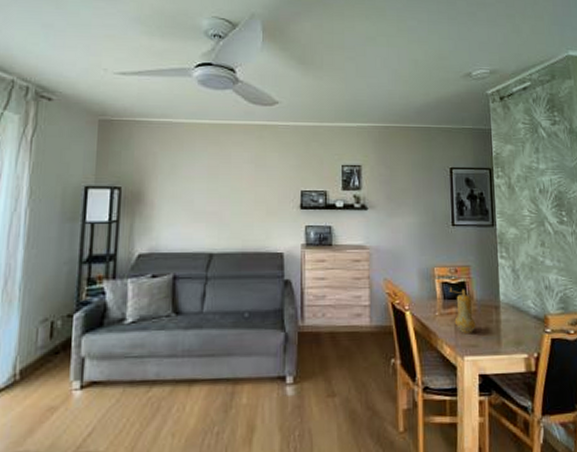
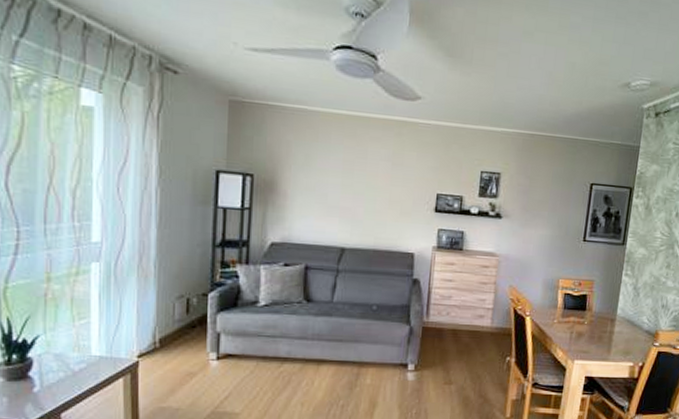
pepper mill: present [449,286,476,335] -> none [570,298,591,342]

